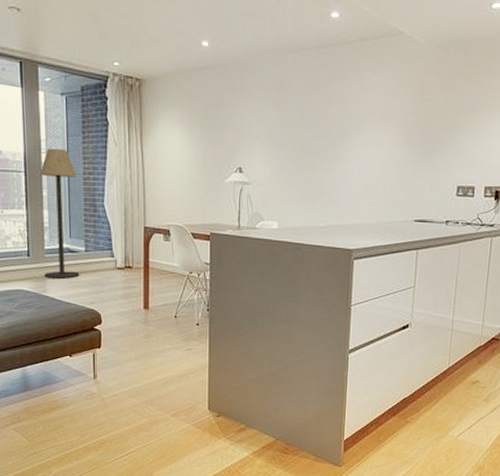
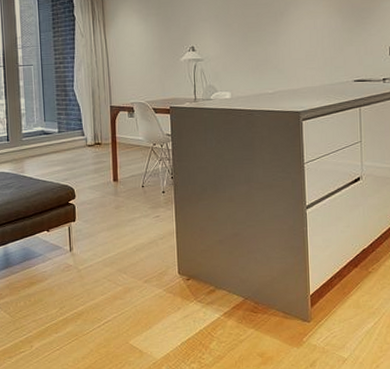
floor lamp: present [40,148,80,279] -> none [17,43,54,160]

